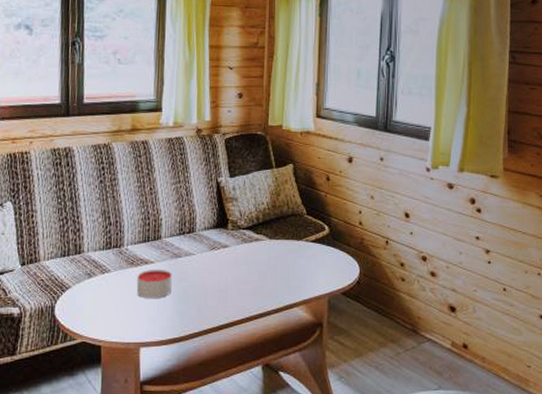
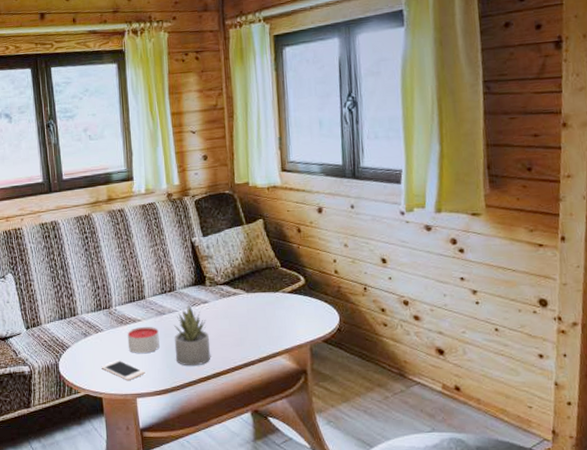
cell phone: none [103,304,153,329] -> present [101,359,145,381]
succulent plant: none [187,249,226,315] -> present [173,305,211,366]

